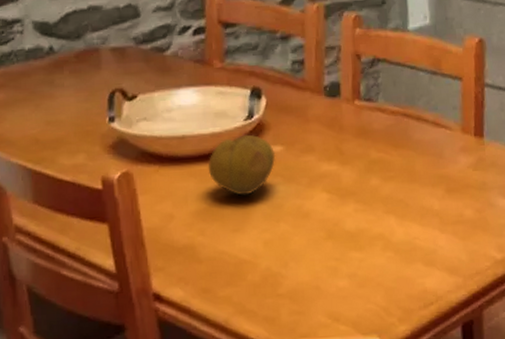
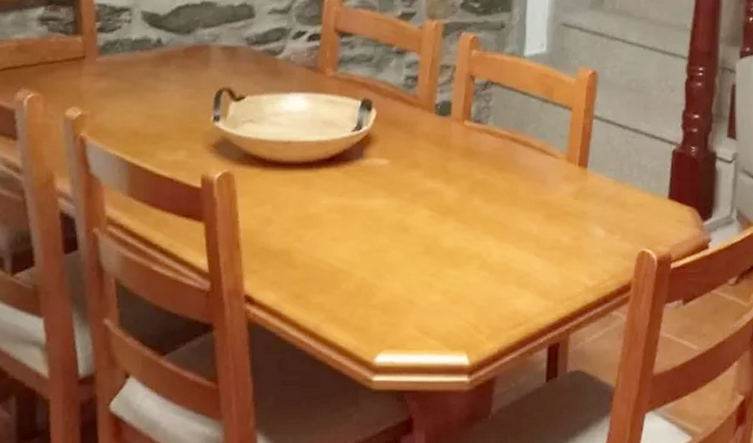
fruit: present [207,134,276,196] -> none [311,145,381,205]

